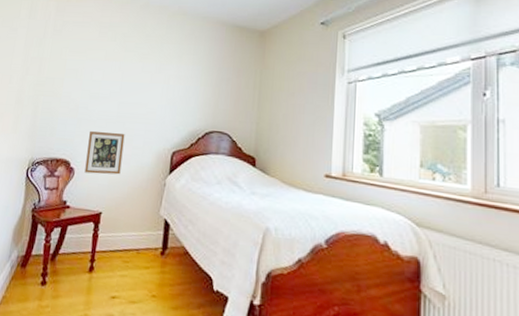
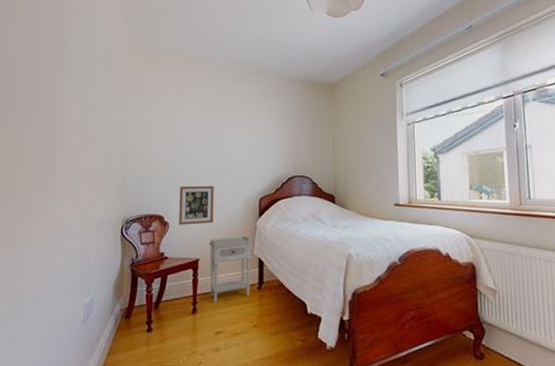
nightstand: none [109,191,161,264] -> present [208,236,254,303]

